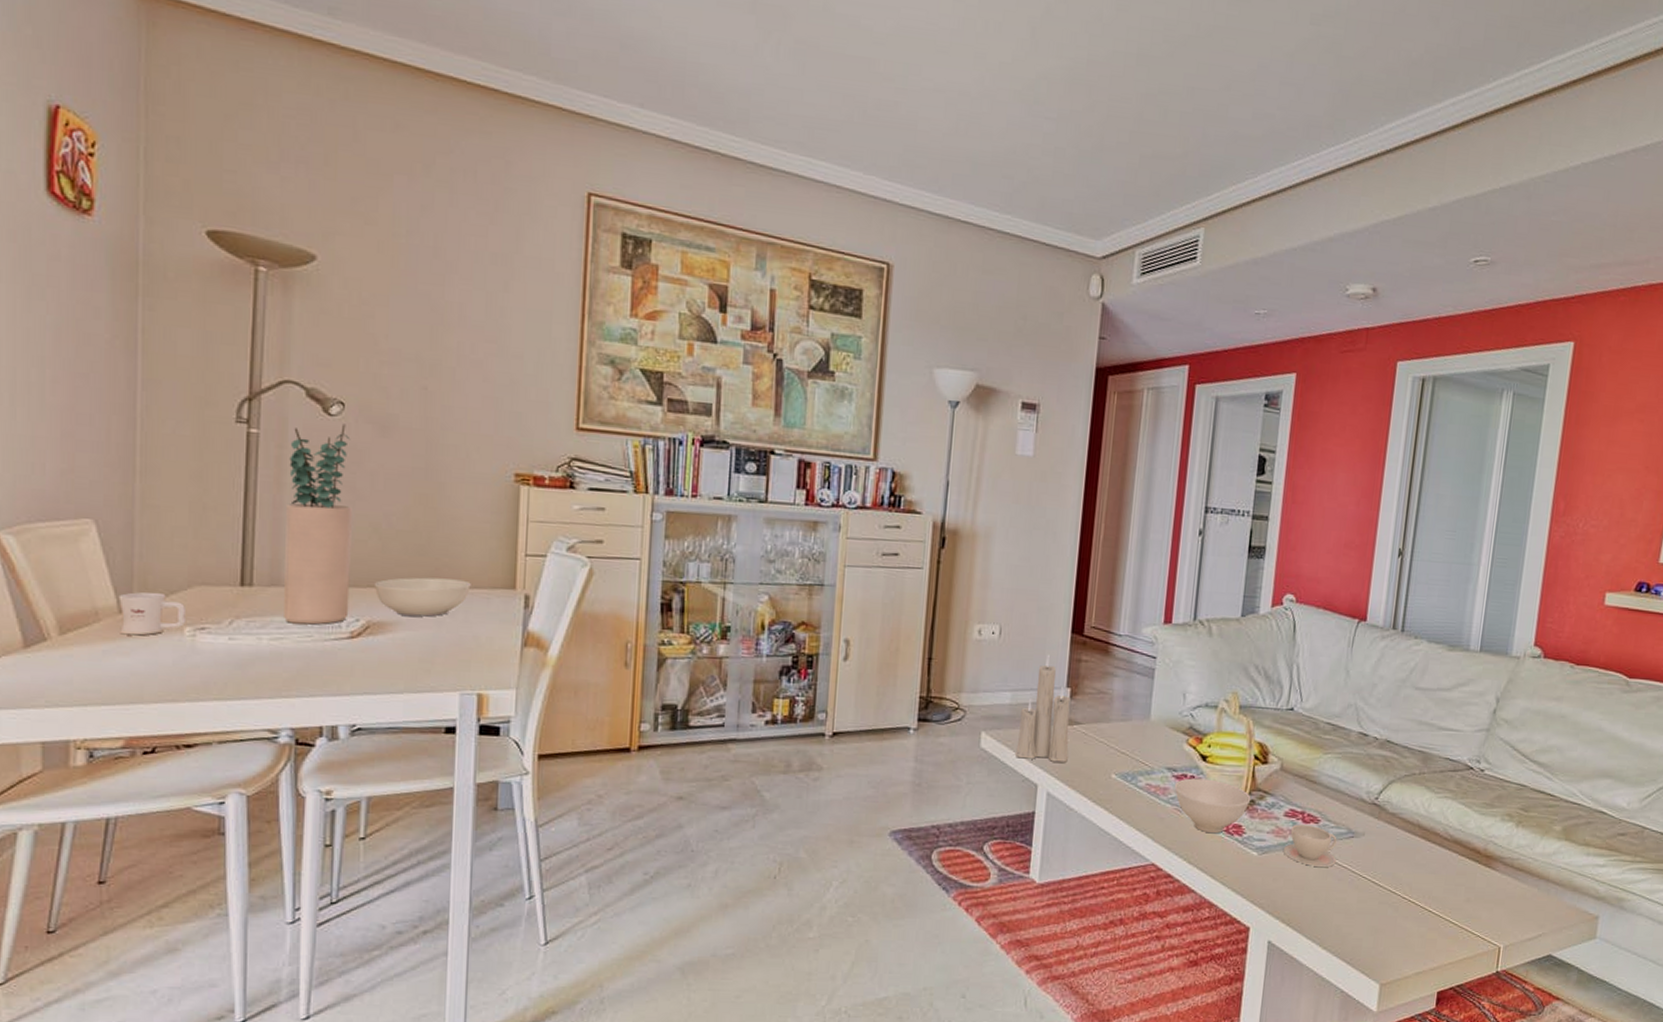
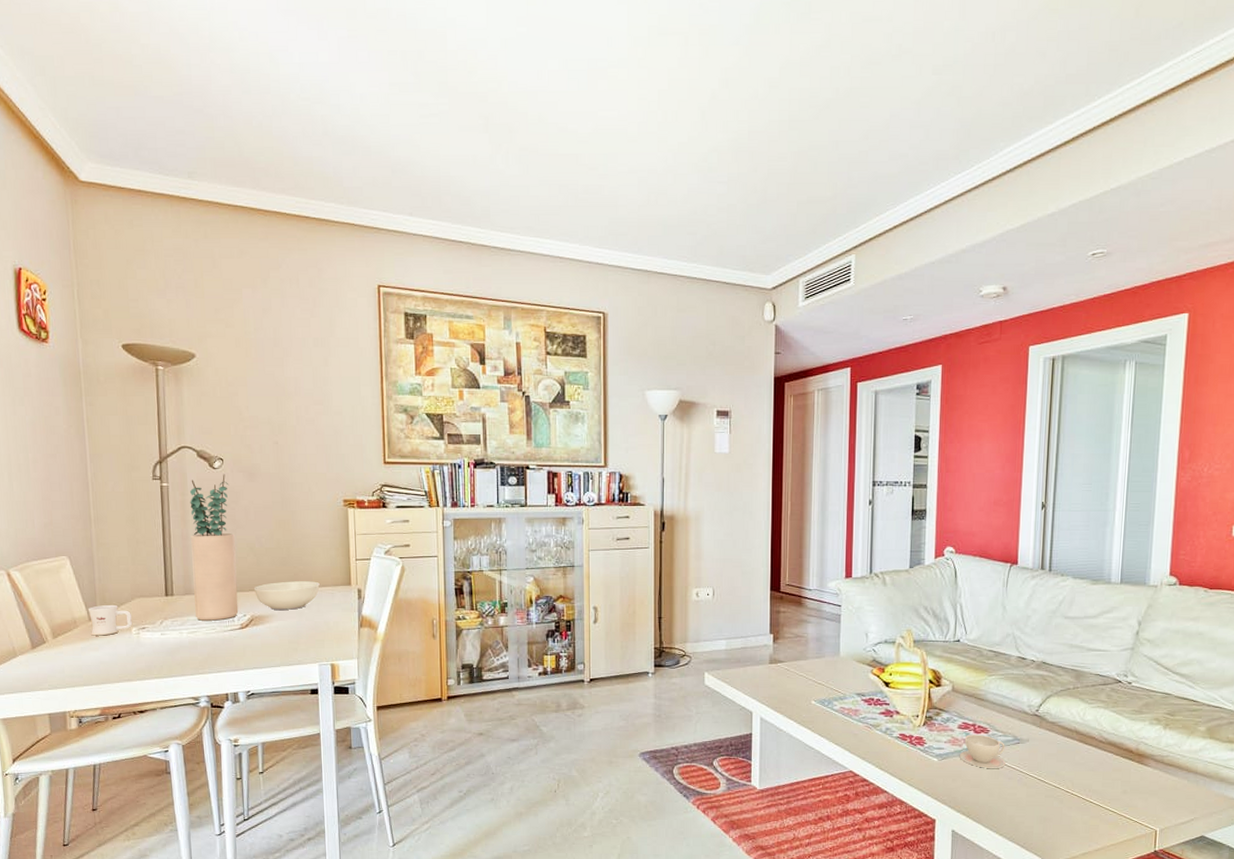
candle: present [1016,654,1071,762] -> none [733,608,775,693]
bowl: present [1174,778,1251,834] -> none [863,701,929,745]

